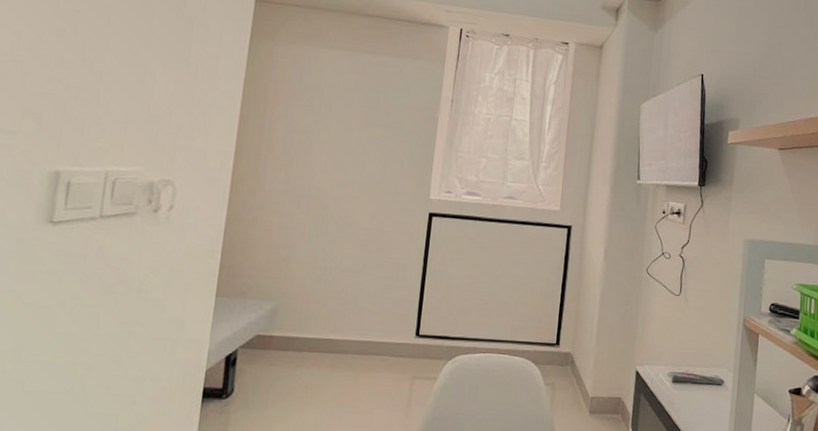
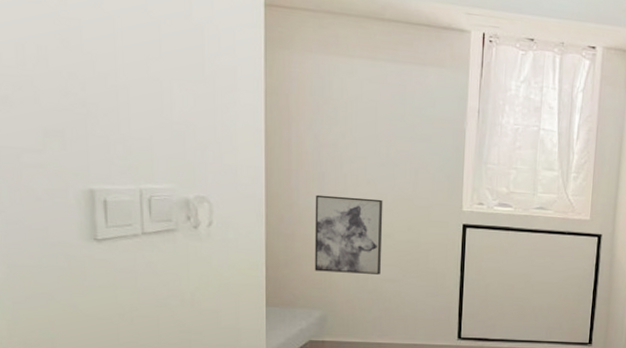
wall art: none [271,180,350,264] -> present [314,194,383,275]

